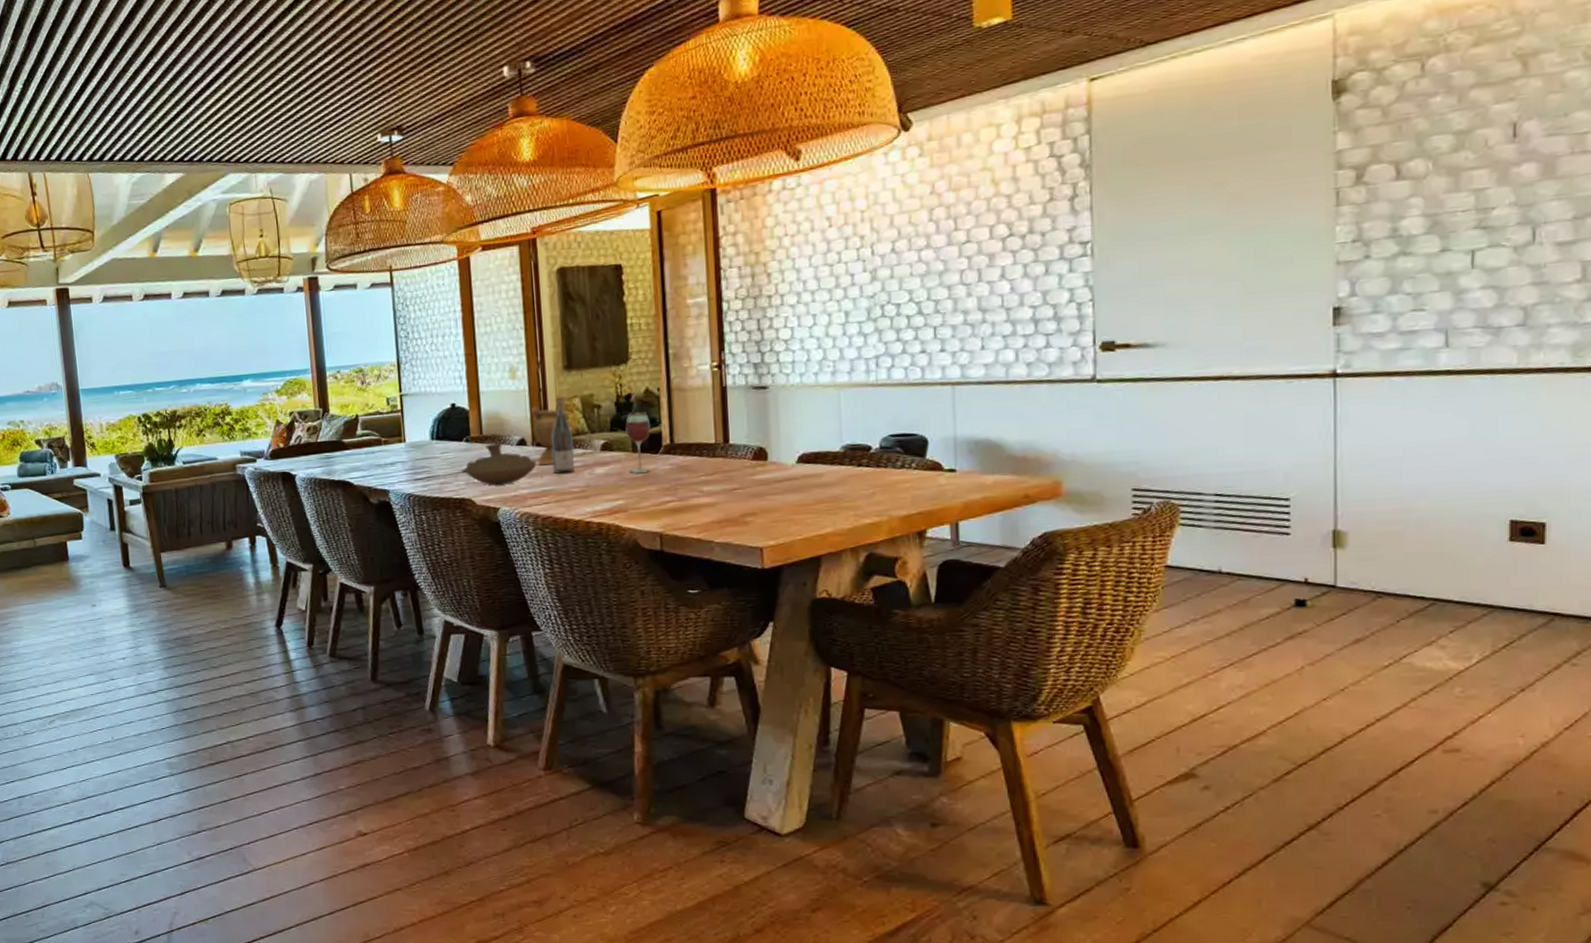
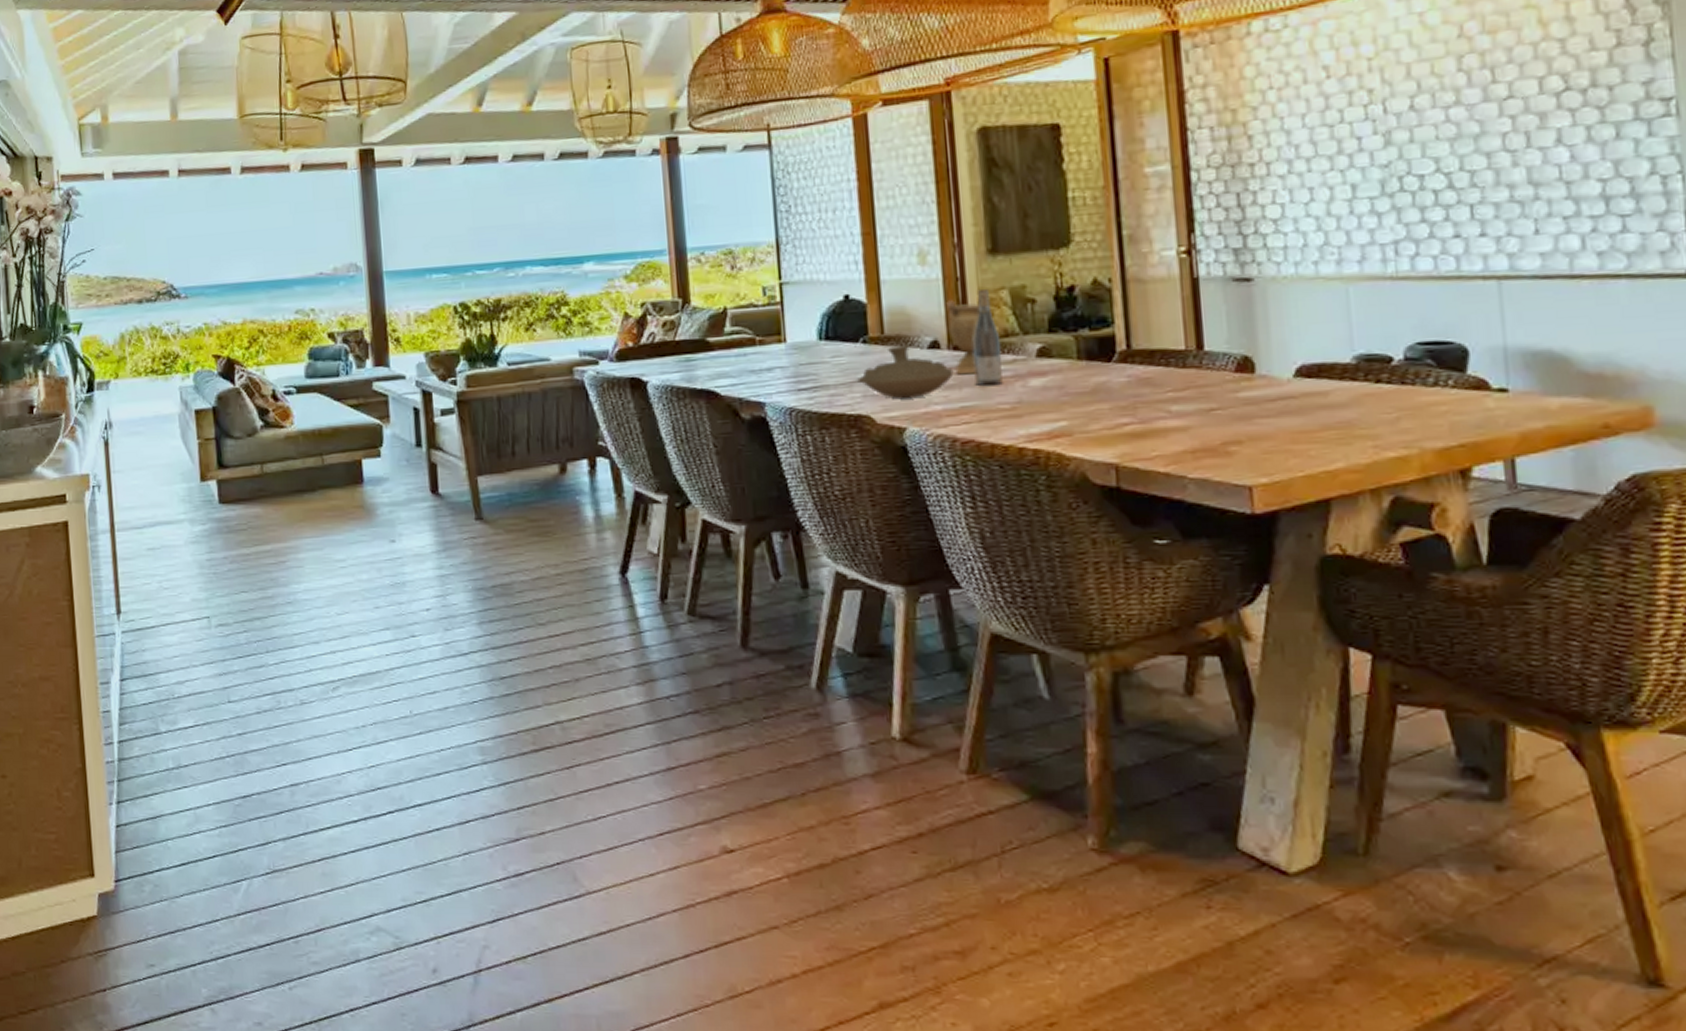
wineglass: present [625,411,650,474] -> none [1068,307,1101,387]

